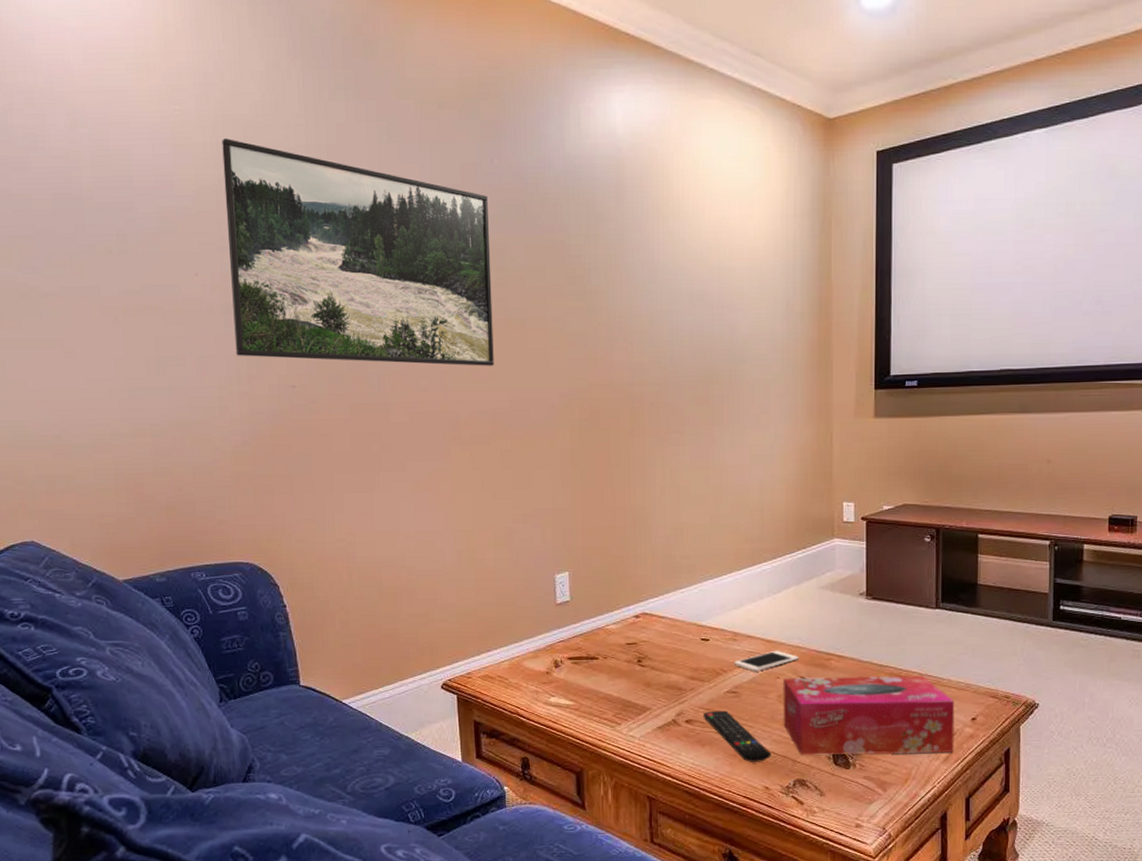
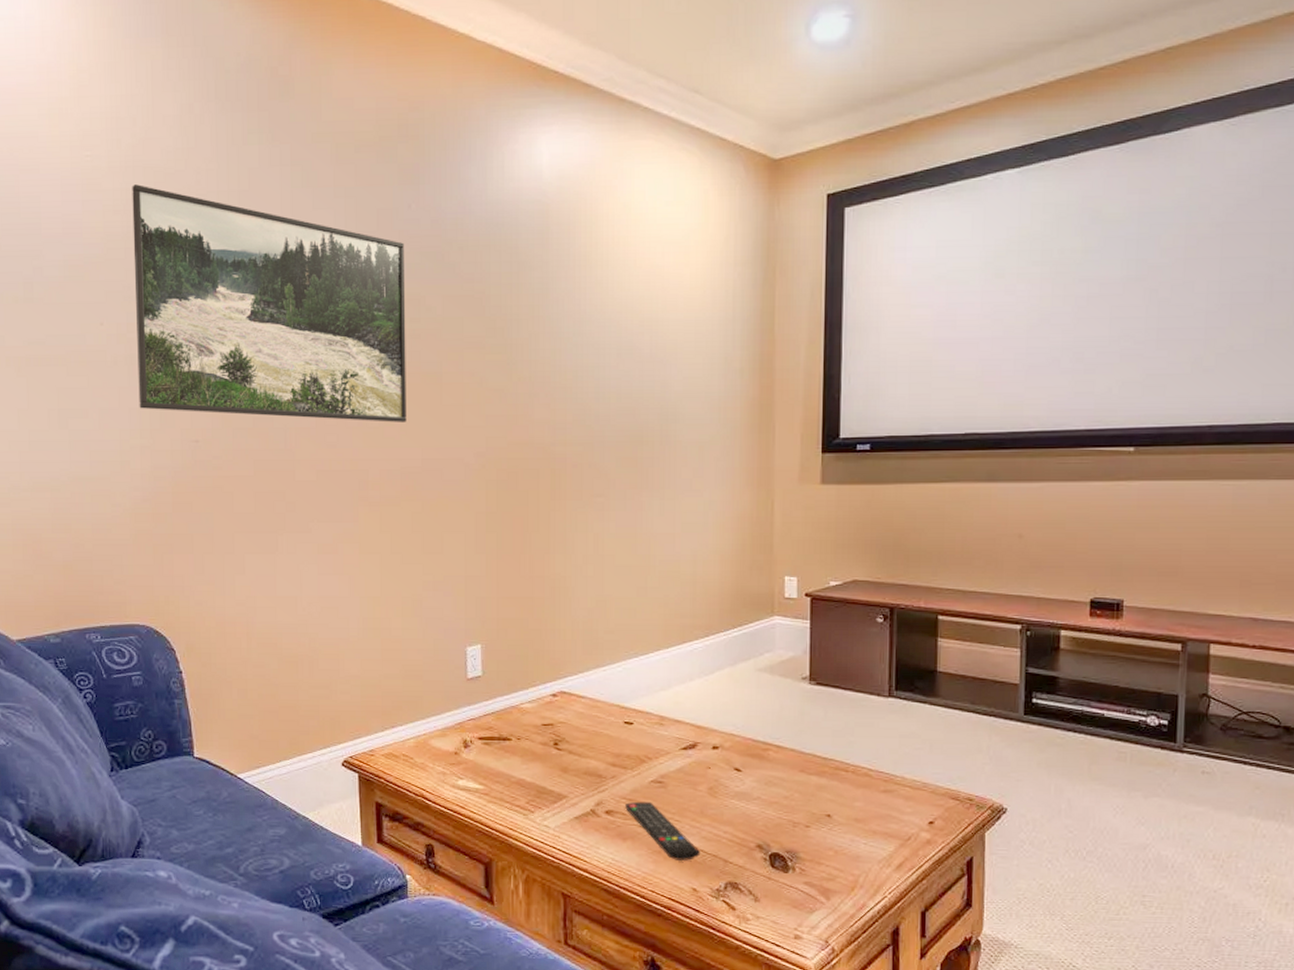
cell phone: present [734,650,799,672] -> none [661,737,733,760]
tissue box: present [783,675,955,755] -> none [714,769,910,859]

